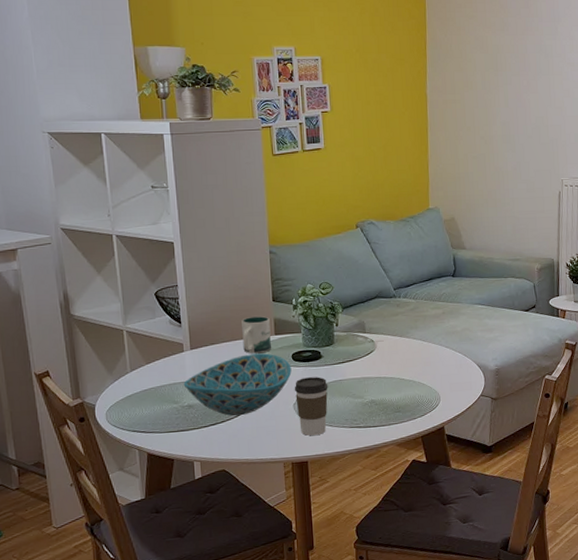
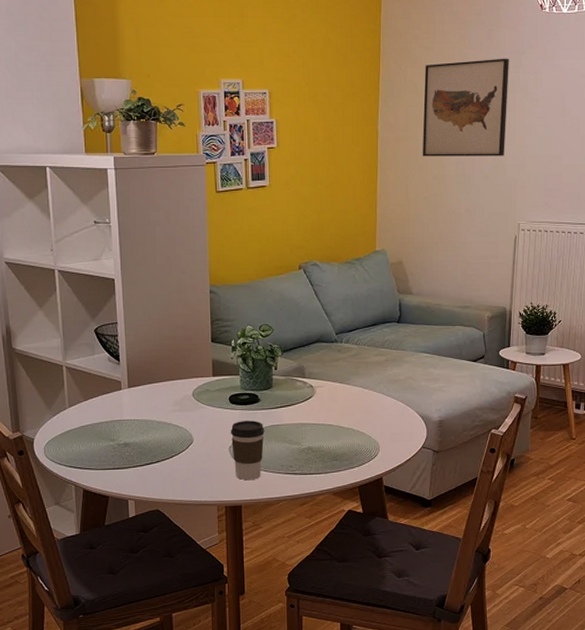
bowl: present [183,353,292,416] -> none [120,394,228,456]
mug: present [242,316,271,354] -> none [180,357,208,395]
wall art: none [468,26,547,118] -> present [422,58,509,157]

